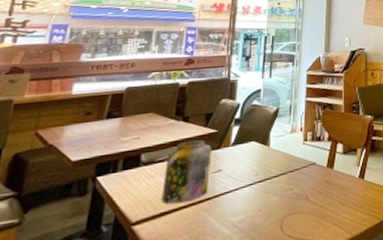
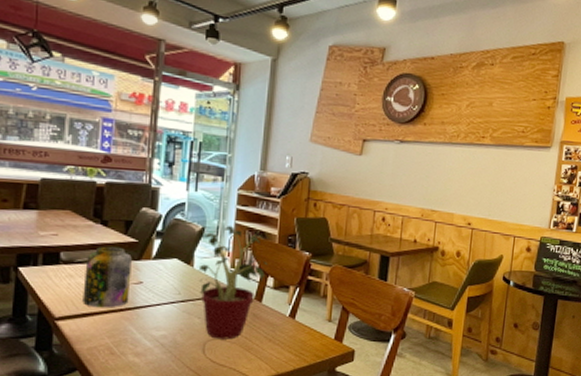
potted plant: none [274,102,337,213] -> present [198,225,268,340]

